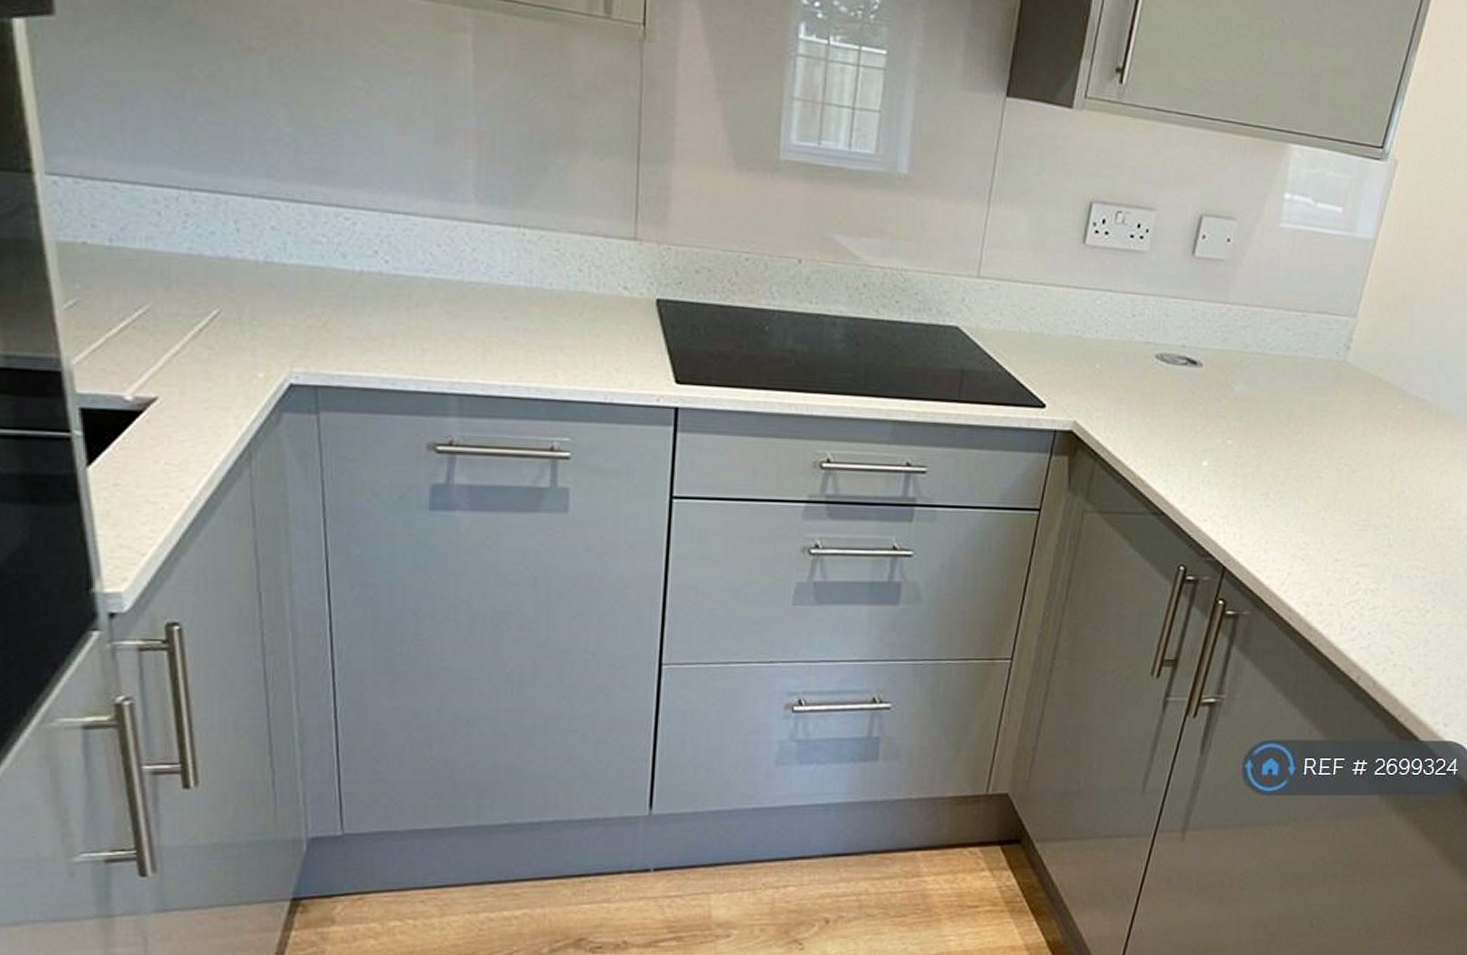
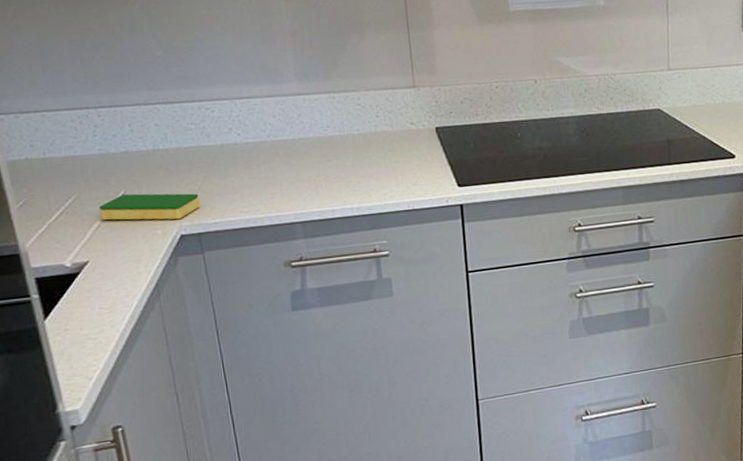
dish sponge: none [181,316,321,363] -> present [99,193,200,220]

